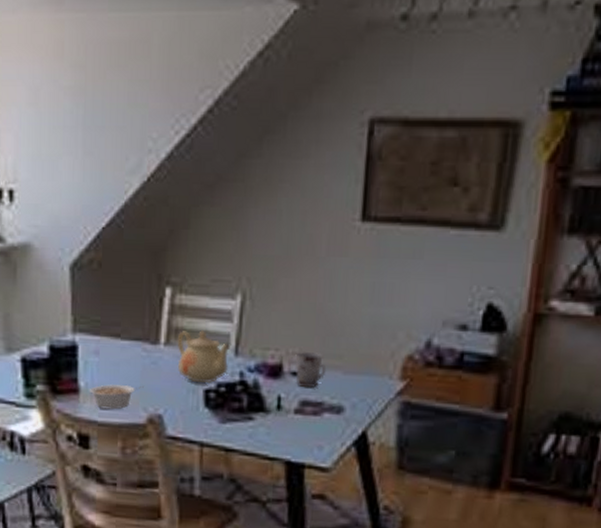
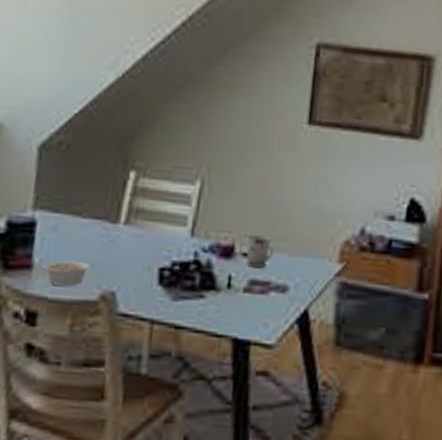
teapot: present [177,330,230,384] -> none [135,212,187,262]

